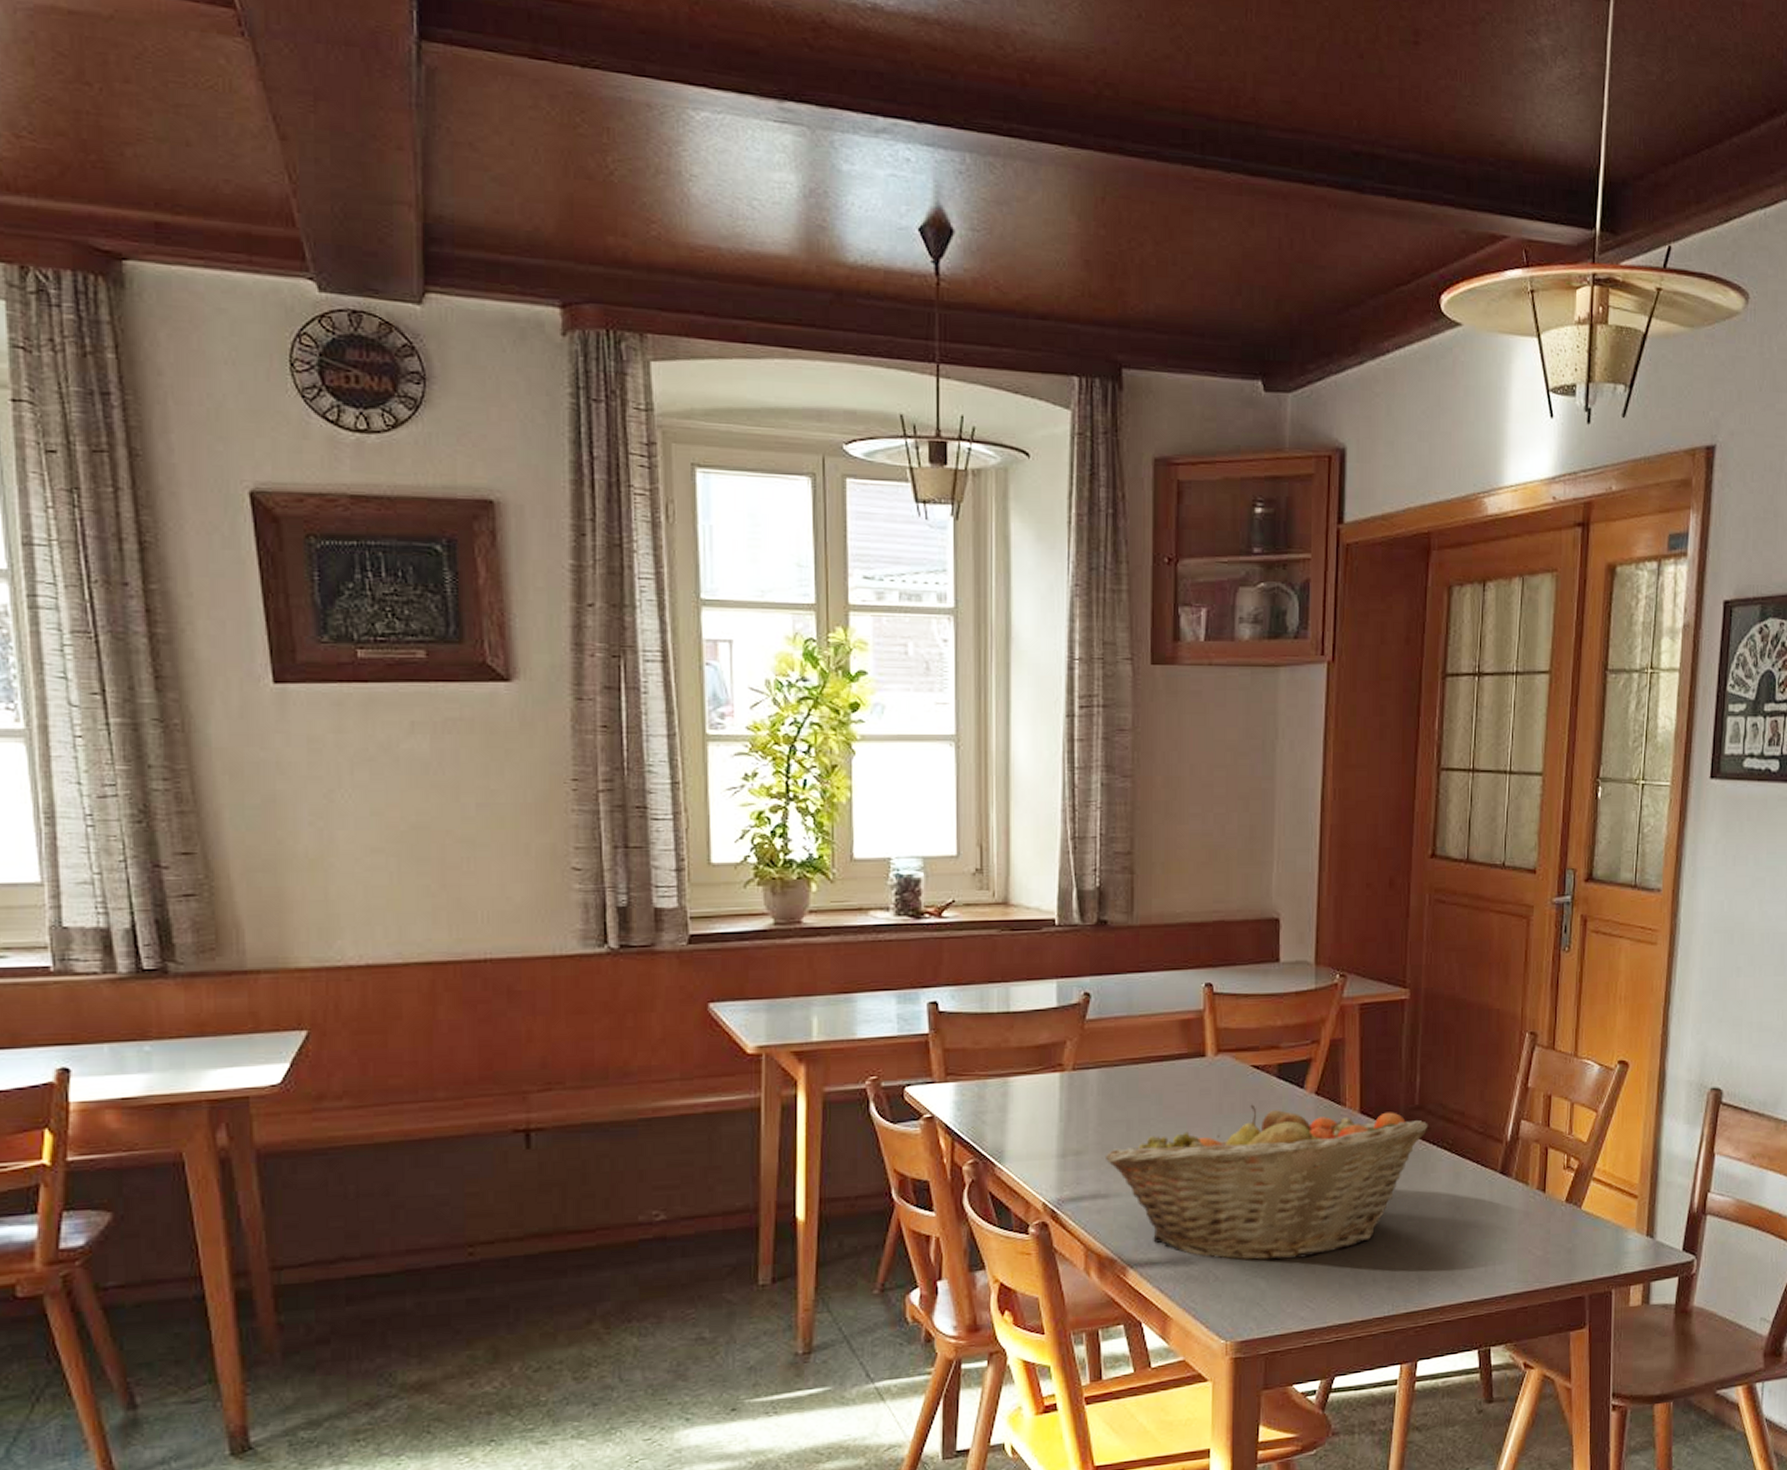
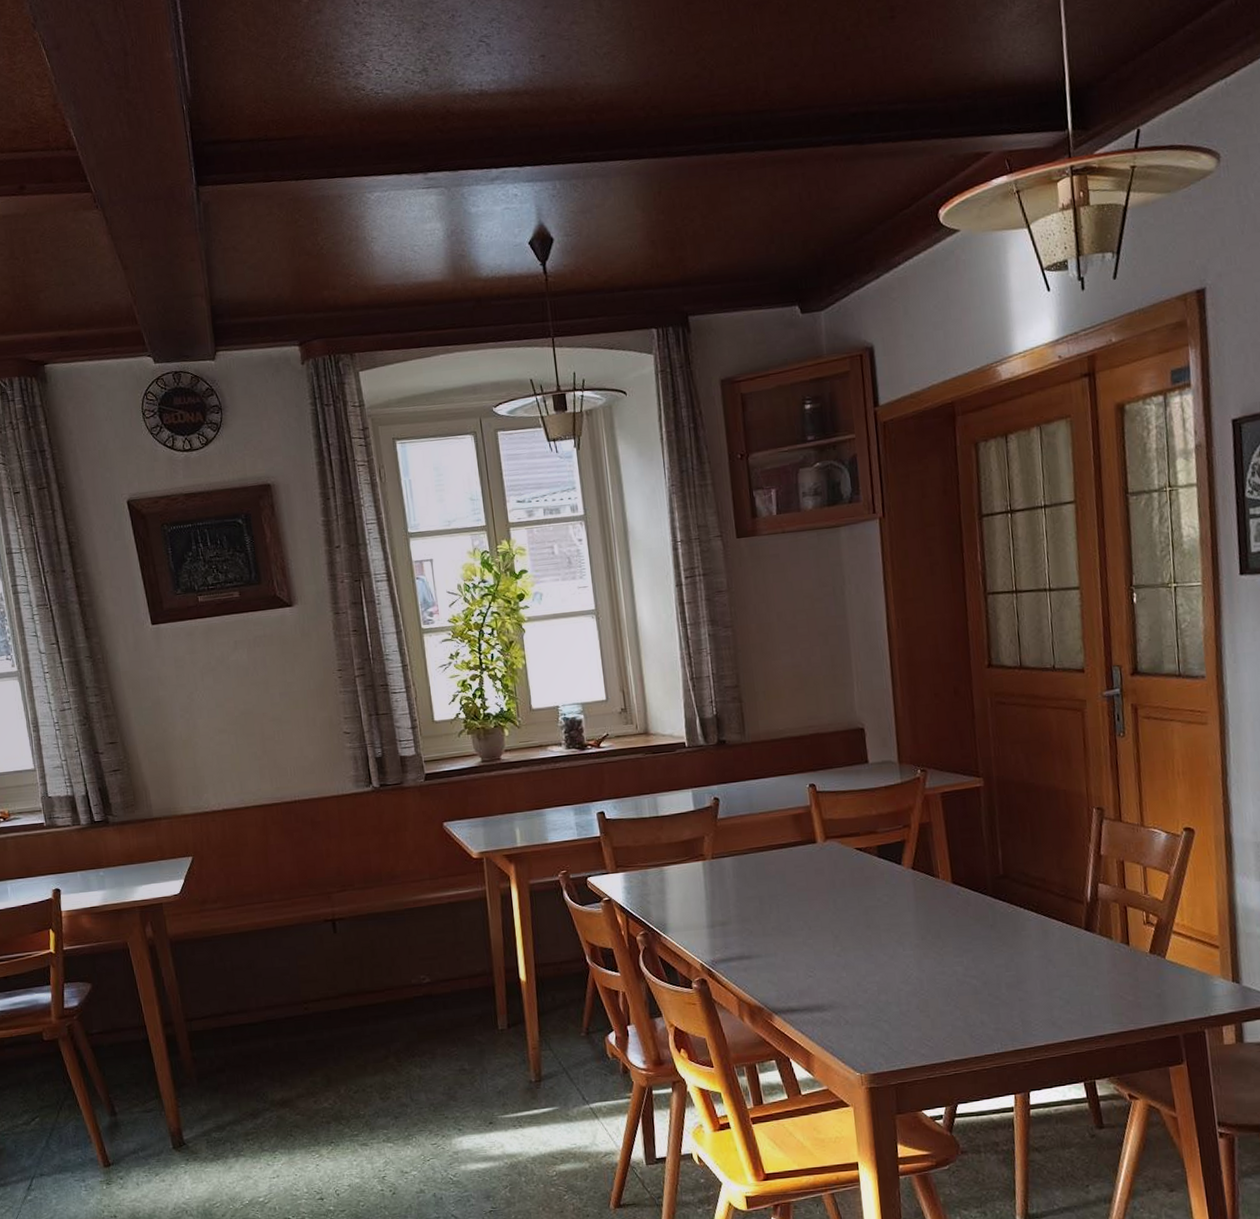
fruit basket: present [1104,1104,1428,1261] -> none [744,879,1014,1007]

